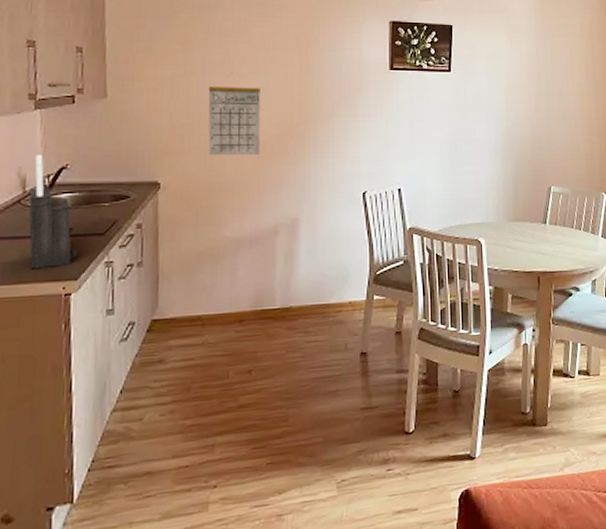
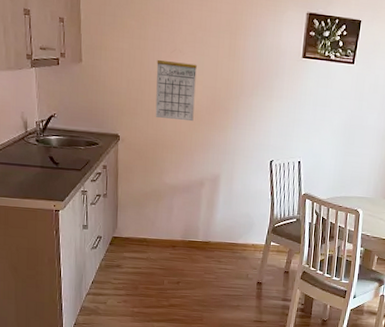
knife block: present [28,155,77,270] -> none [29,104,63,190]

